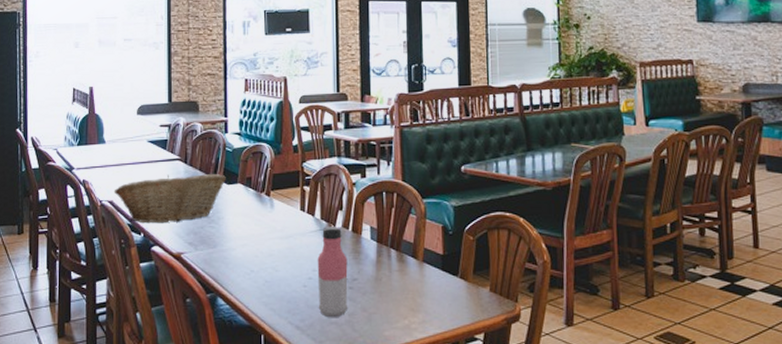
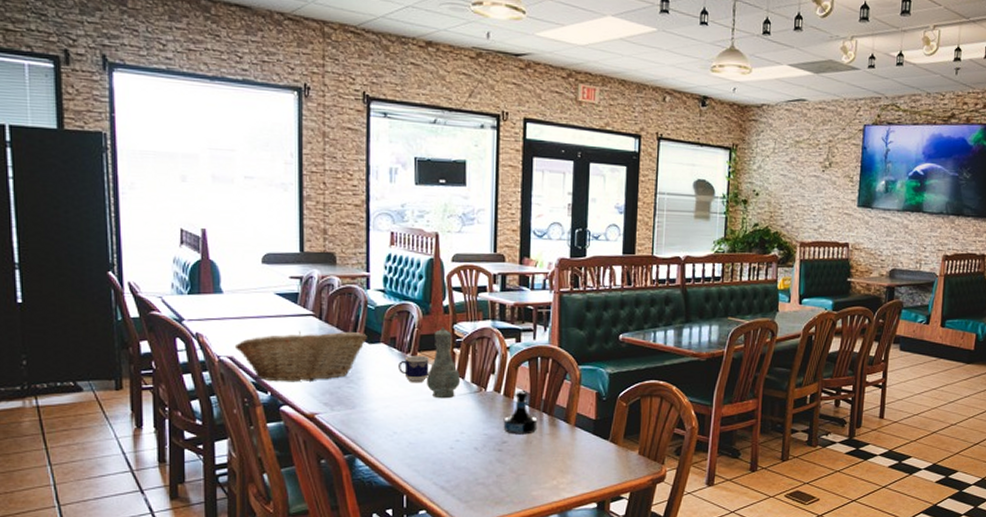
cup: none [254,193,281,222] -> present [399,355,429,383]
vase: none [279,165,311,236] -> present [426,327,461,399]
water bottle: present [317,227,348,317] -> none [465,390,498,478]
tequila bottle: none [353,226,386,271] -> present [503,391,538,435]

